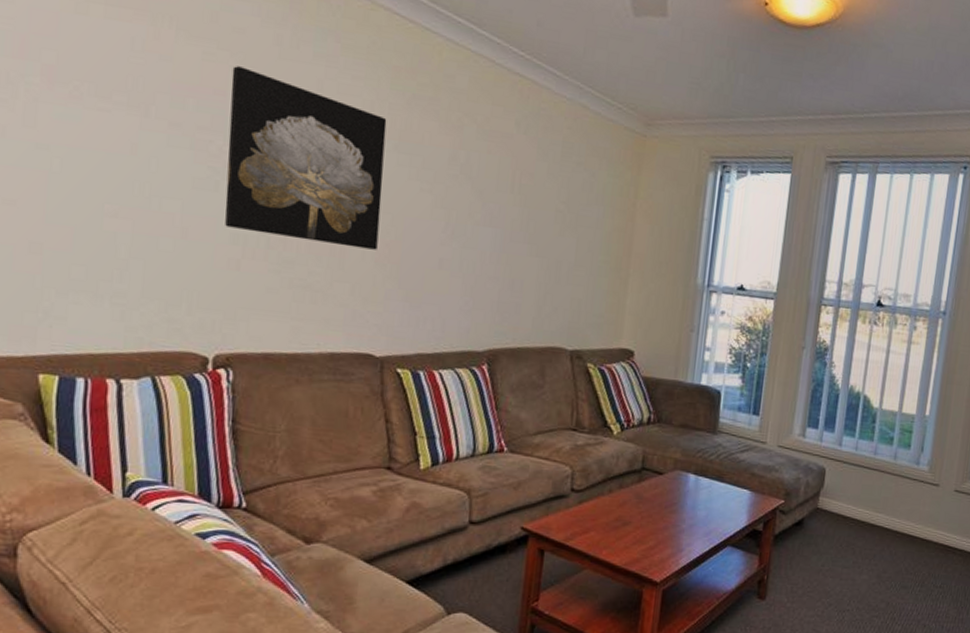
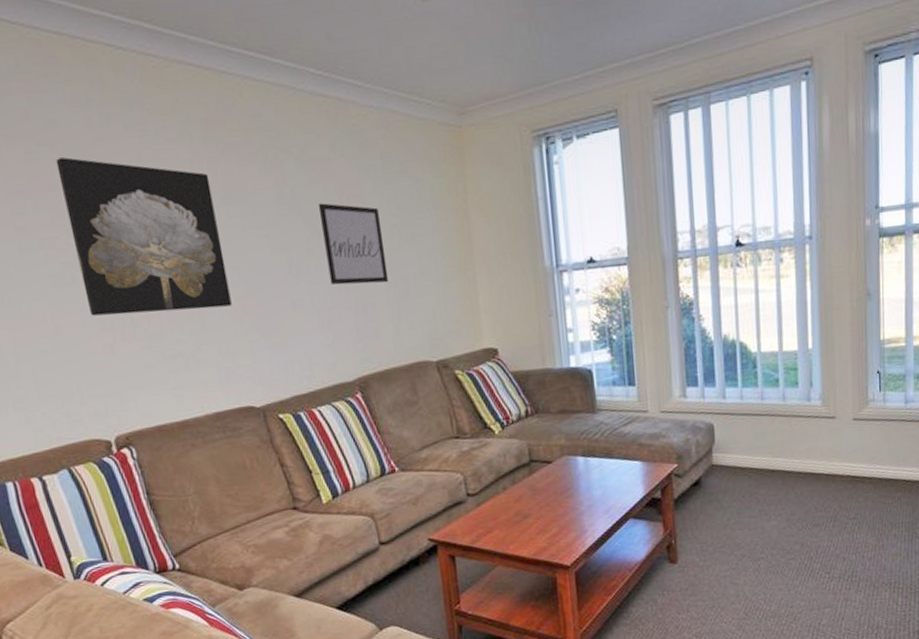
wall art: none [483,173,548,263] -> present [318,203,389,285]

